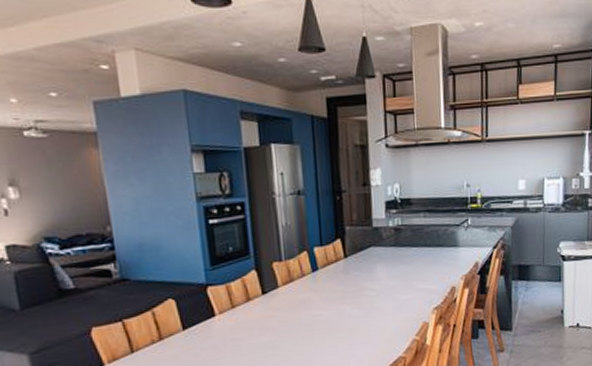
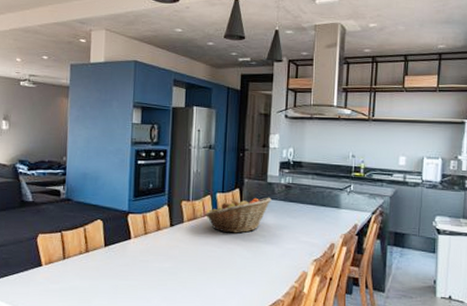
fruit basket: none [304,244,380,293] -> present [206,197,272,233]

